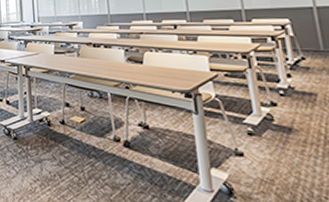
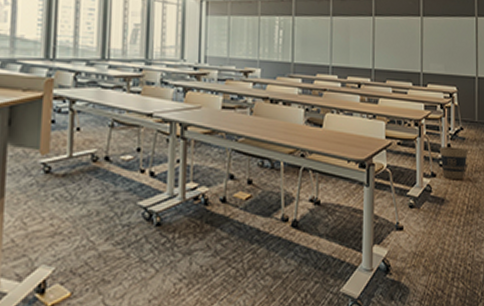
trash can: none [276,76,317,110] -> present [439,147,468,180]

